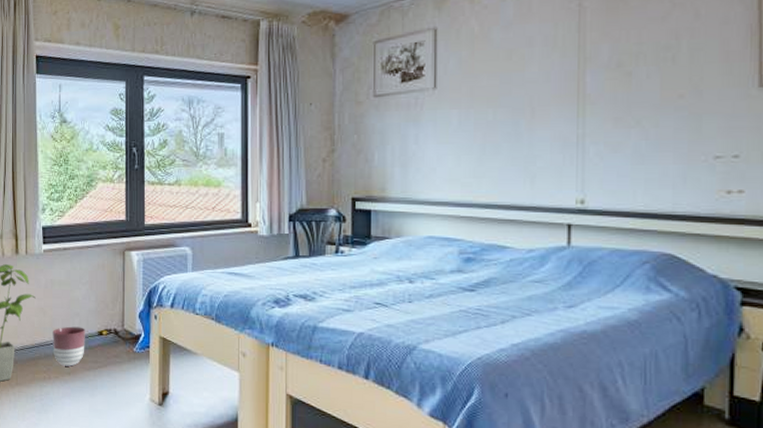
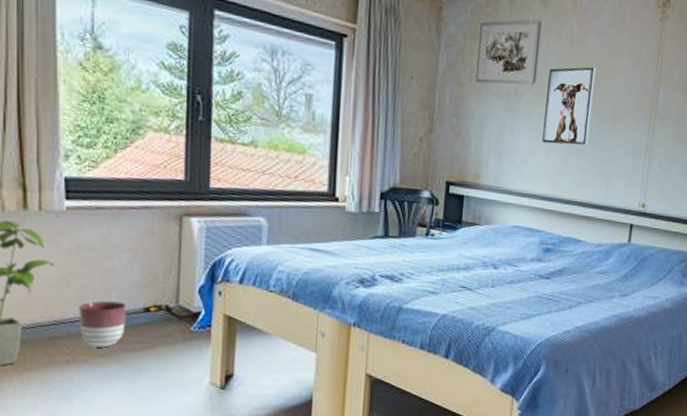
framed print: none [450,61,504,147] -> present [542,67,596,145]

